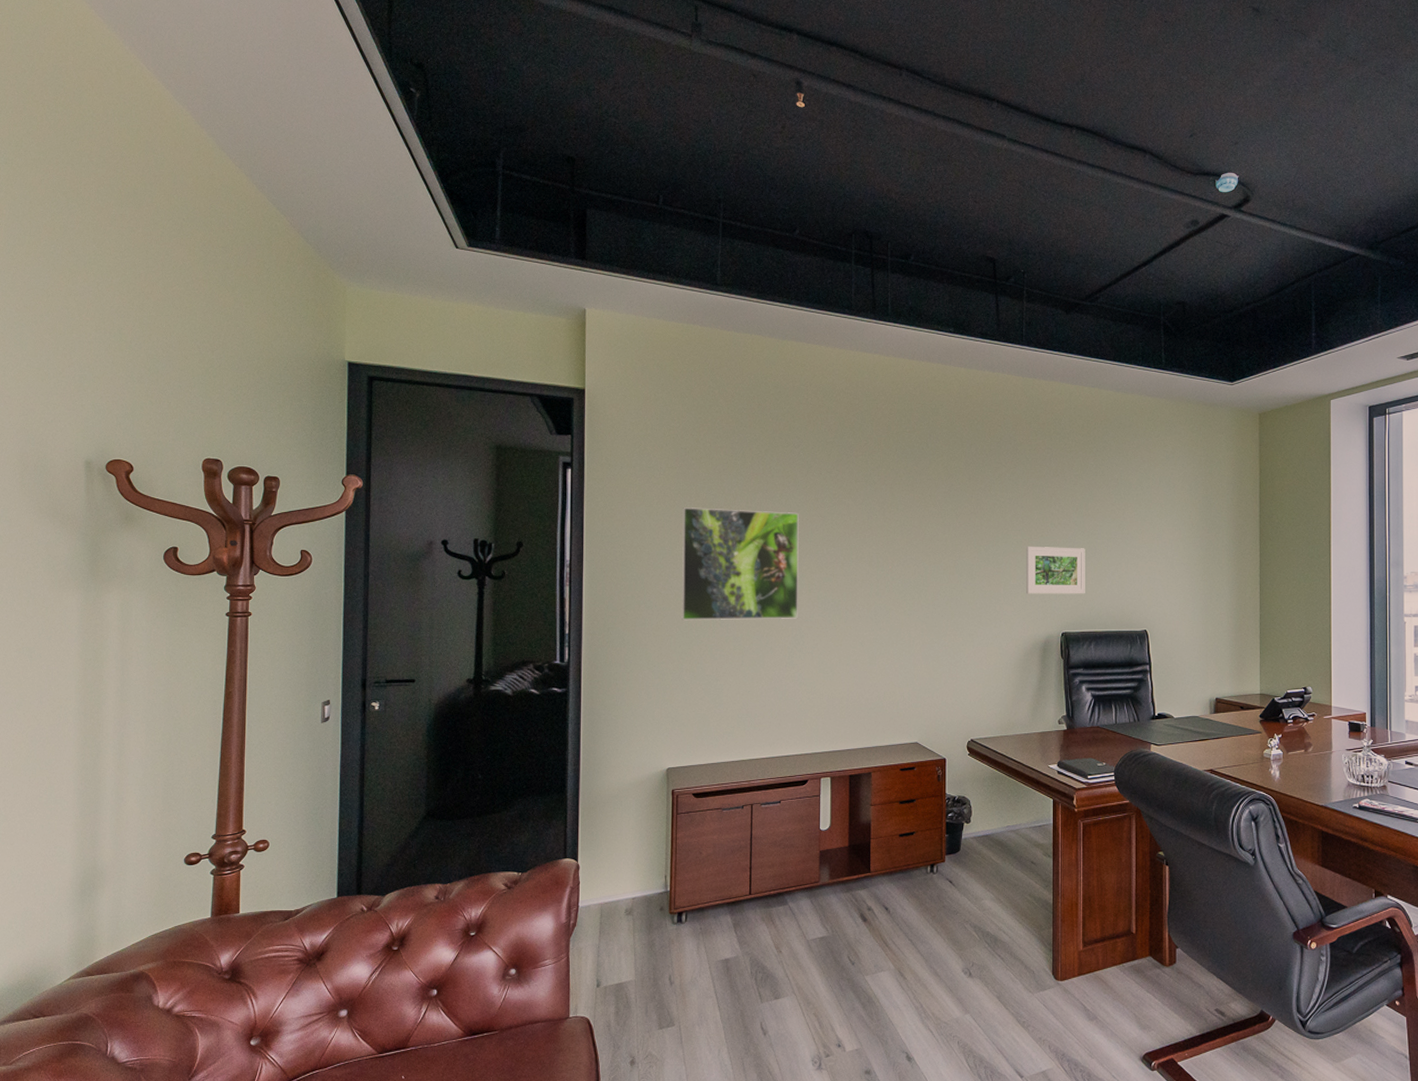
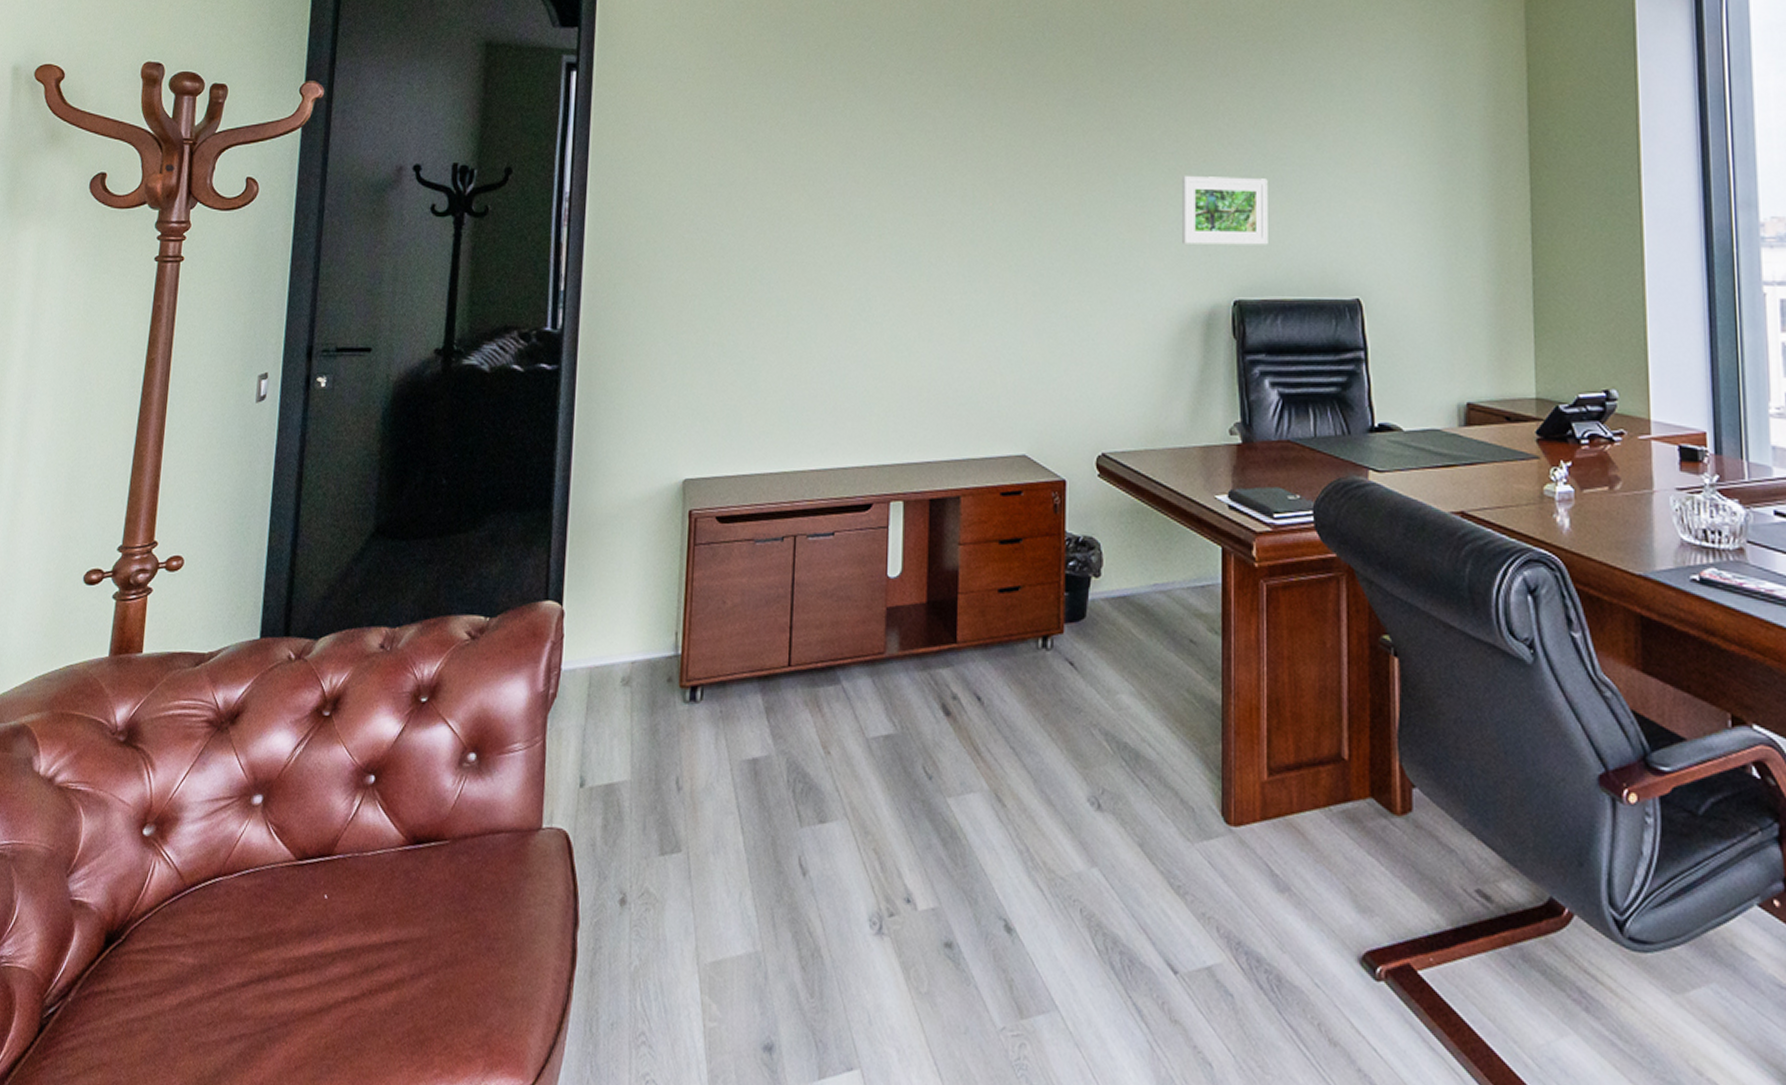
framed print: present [682,507,800,621] -> none [709,122,868,276]

